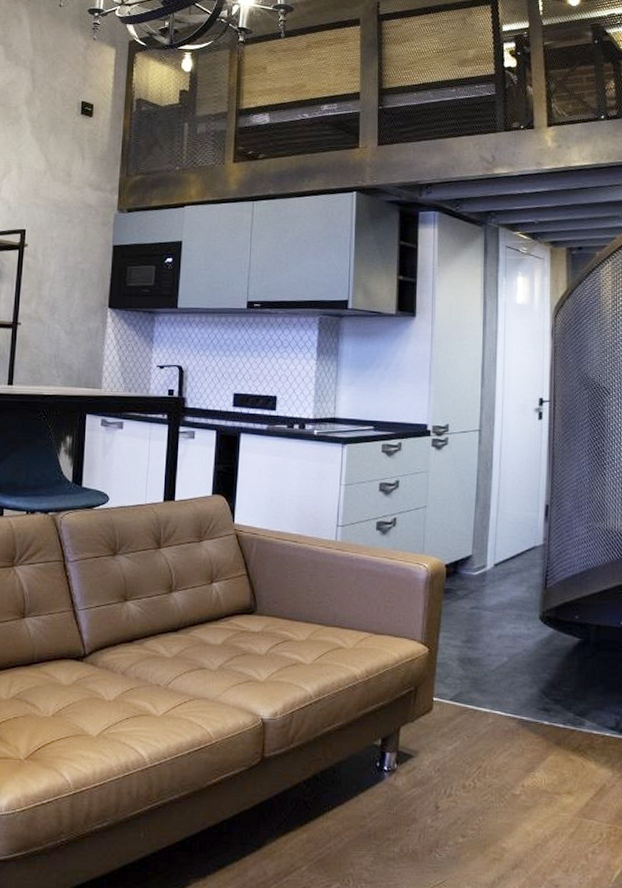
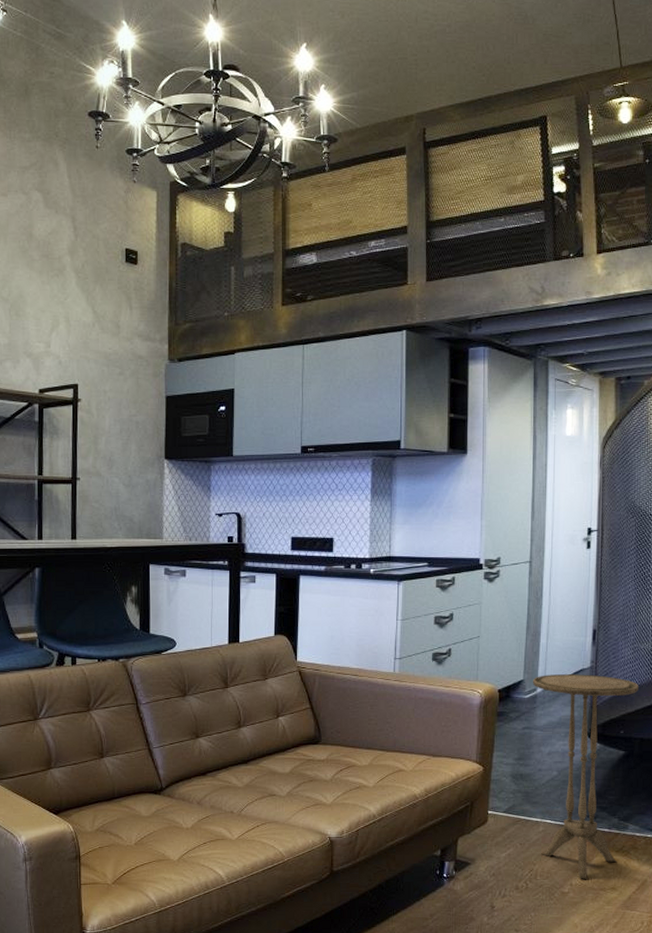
side table: none [481,551,595,780] -> present [532,674,640,879]

